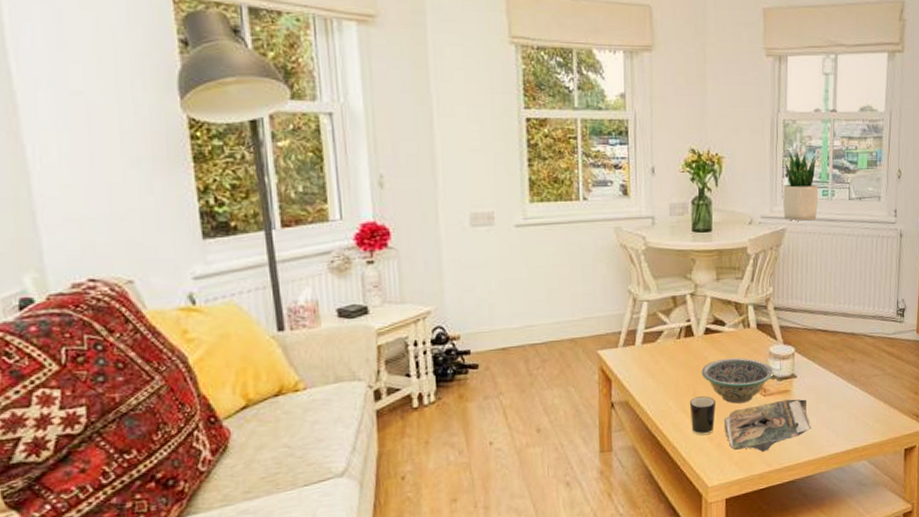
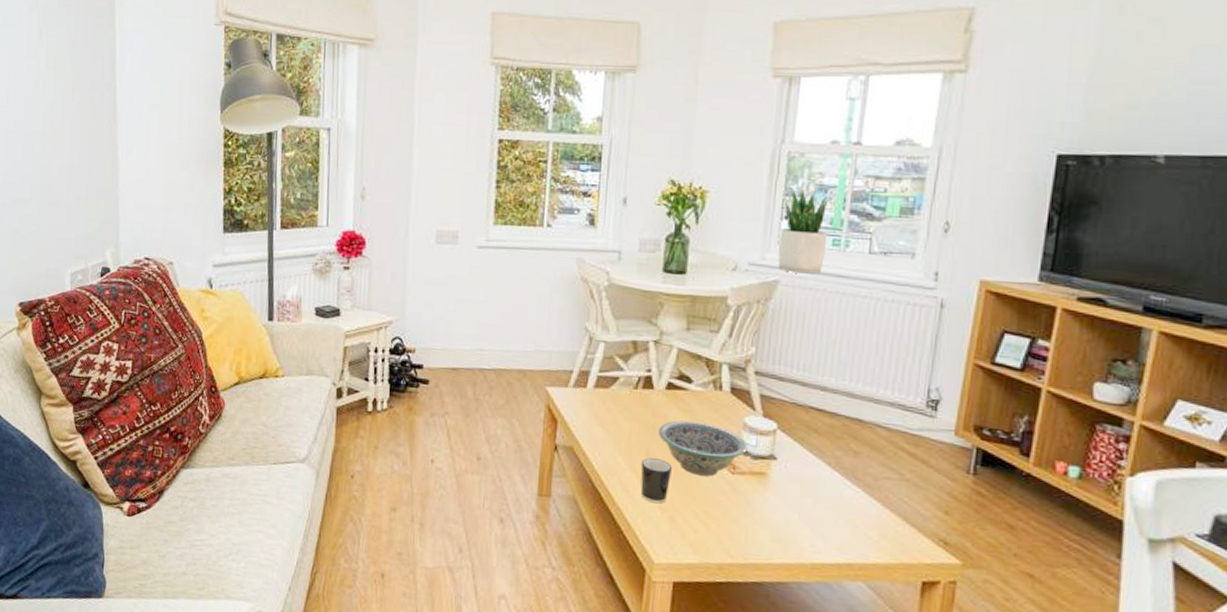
magazine: present [723,399,812,452] -> none [679,482,791,539]

